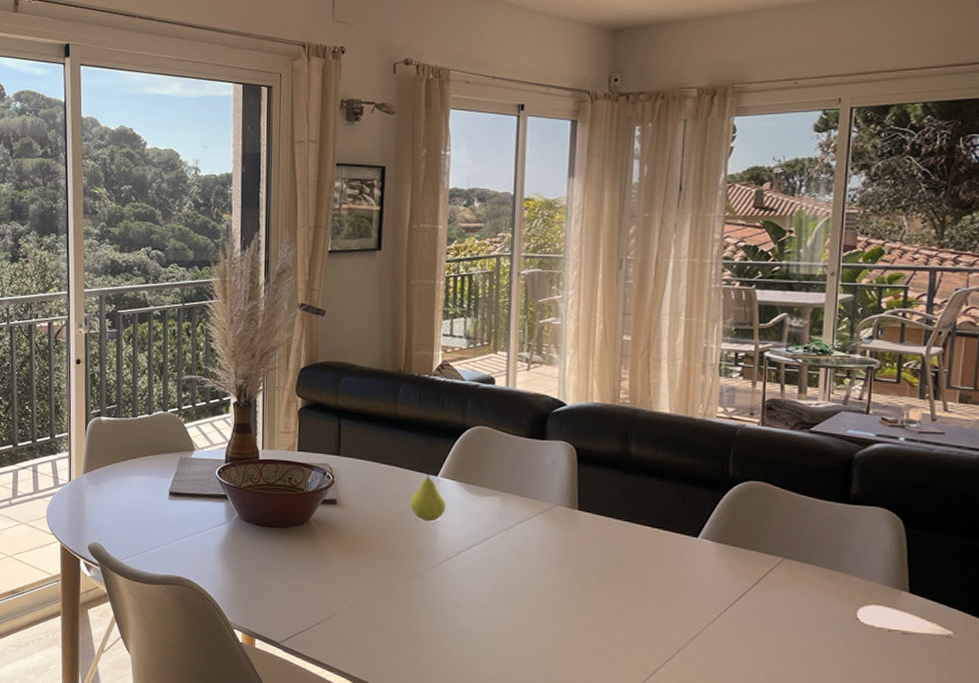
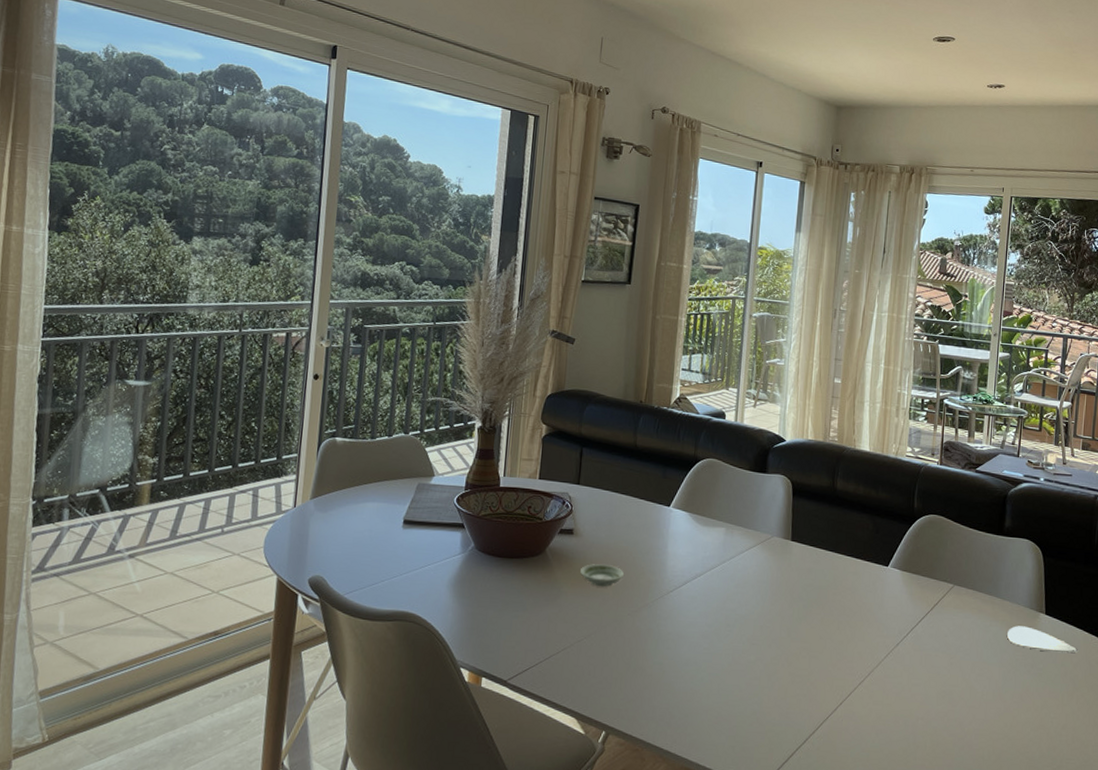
saucer: none [345,533,393,556] -> present [579,564,625,587]
fruit: present [410,472,446,522] -> none [642,502,676,552]

